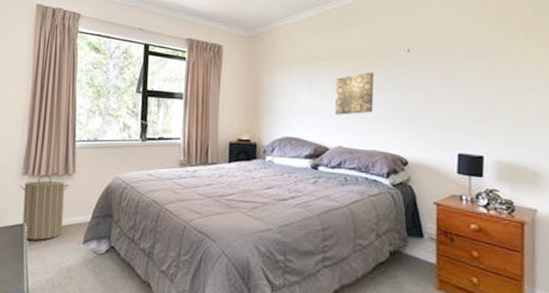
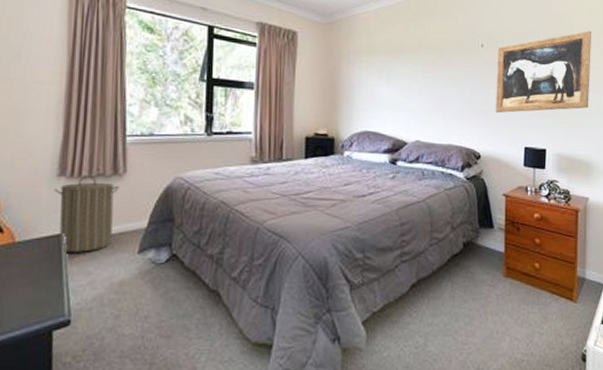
wall art: present [334,72,374,115] -> none [412,66,451,109]
wall art: none [423,29,537,118] -> present [495,31,592,113]

